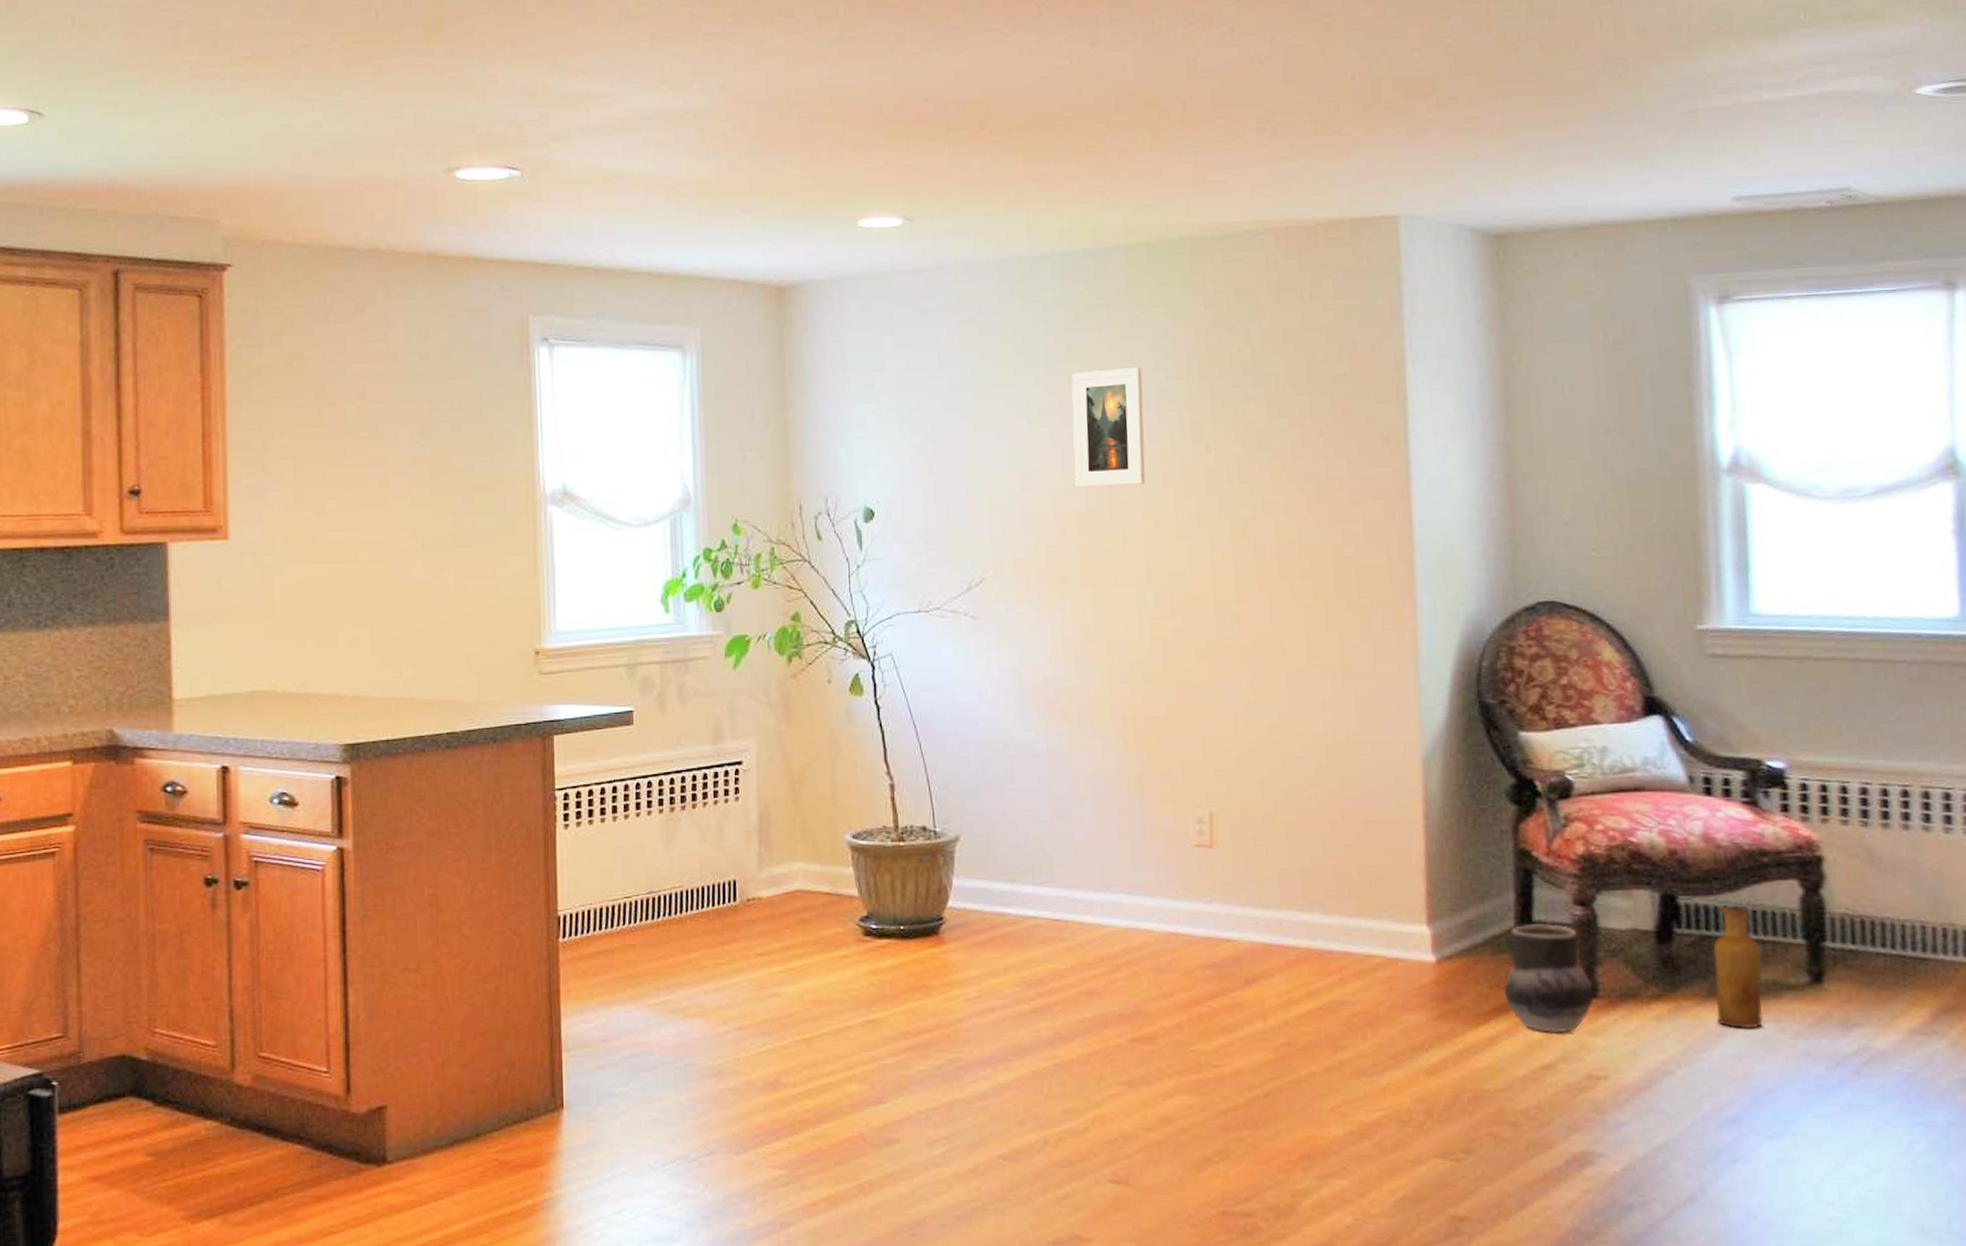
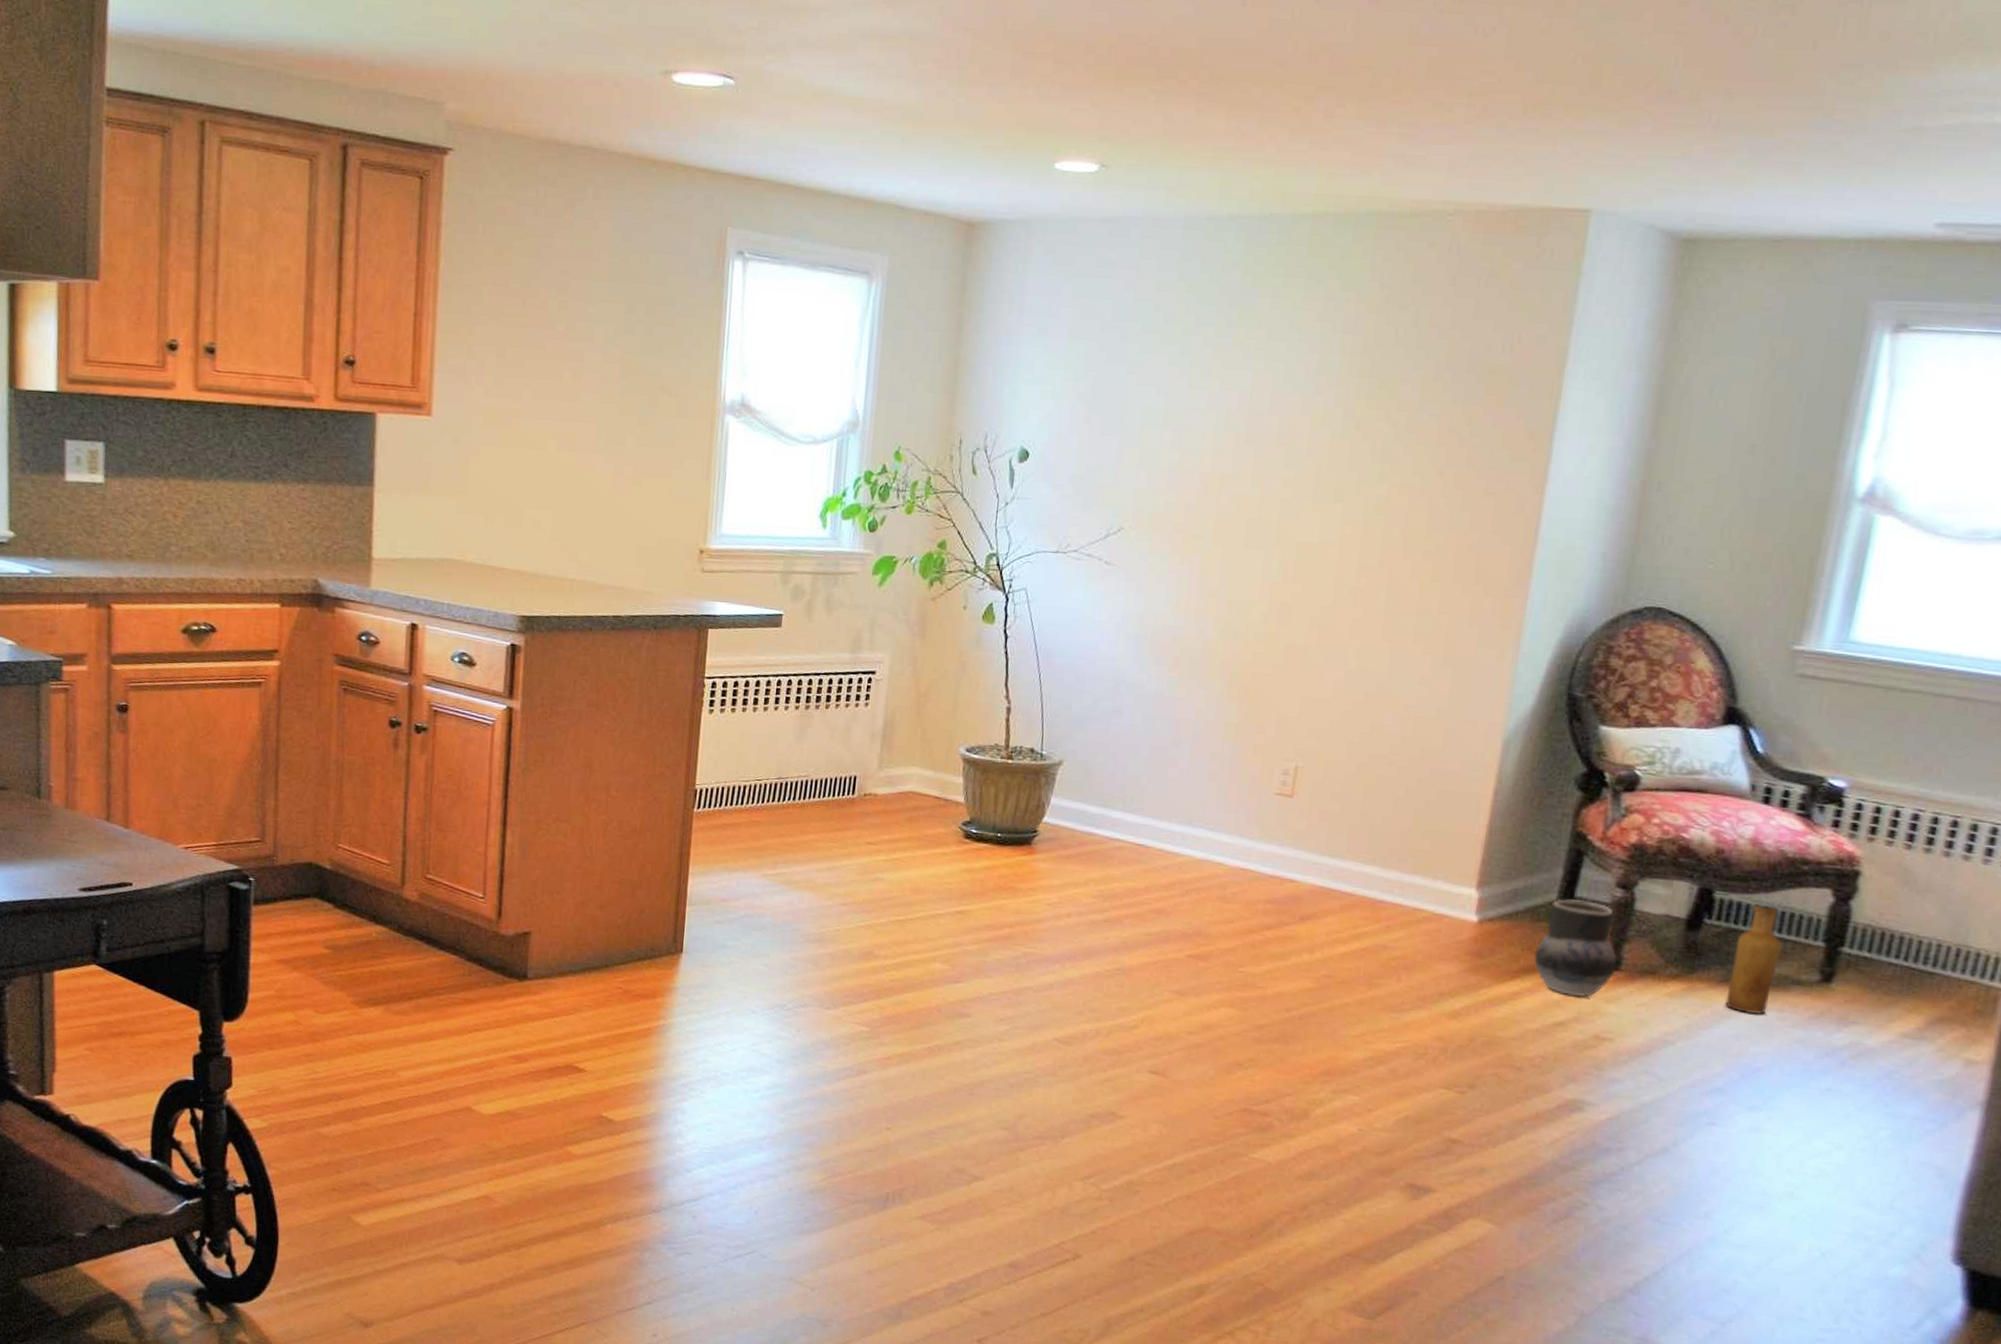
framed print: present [1071,367,1146,488] -> none [1223,337,1308,454]

